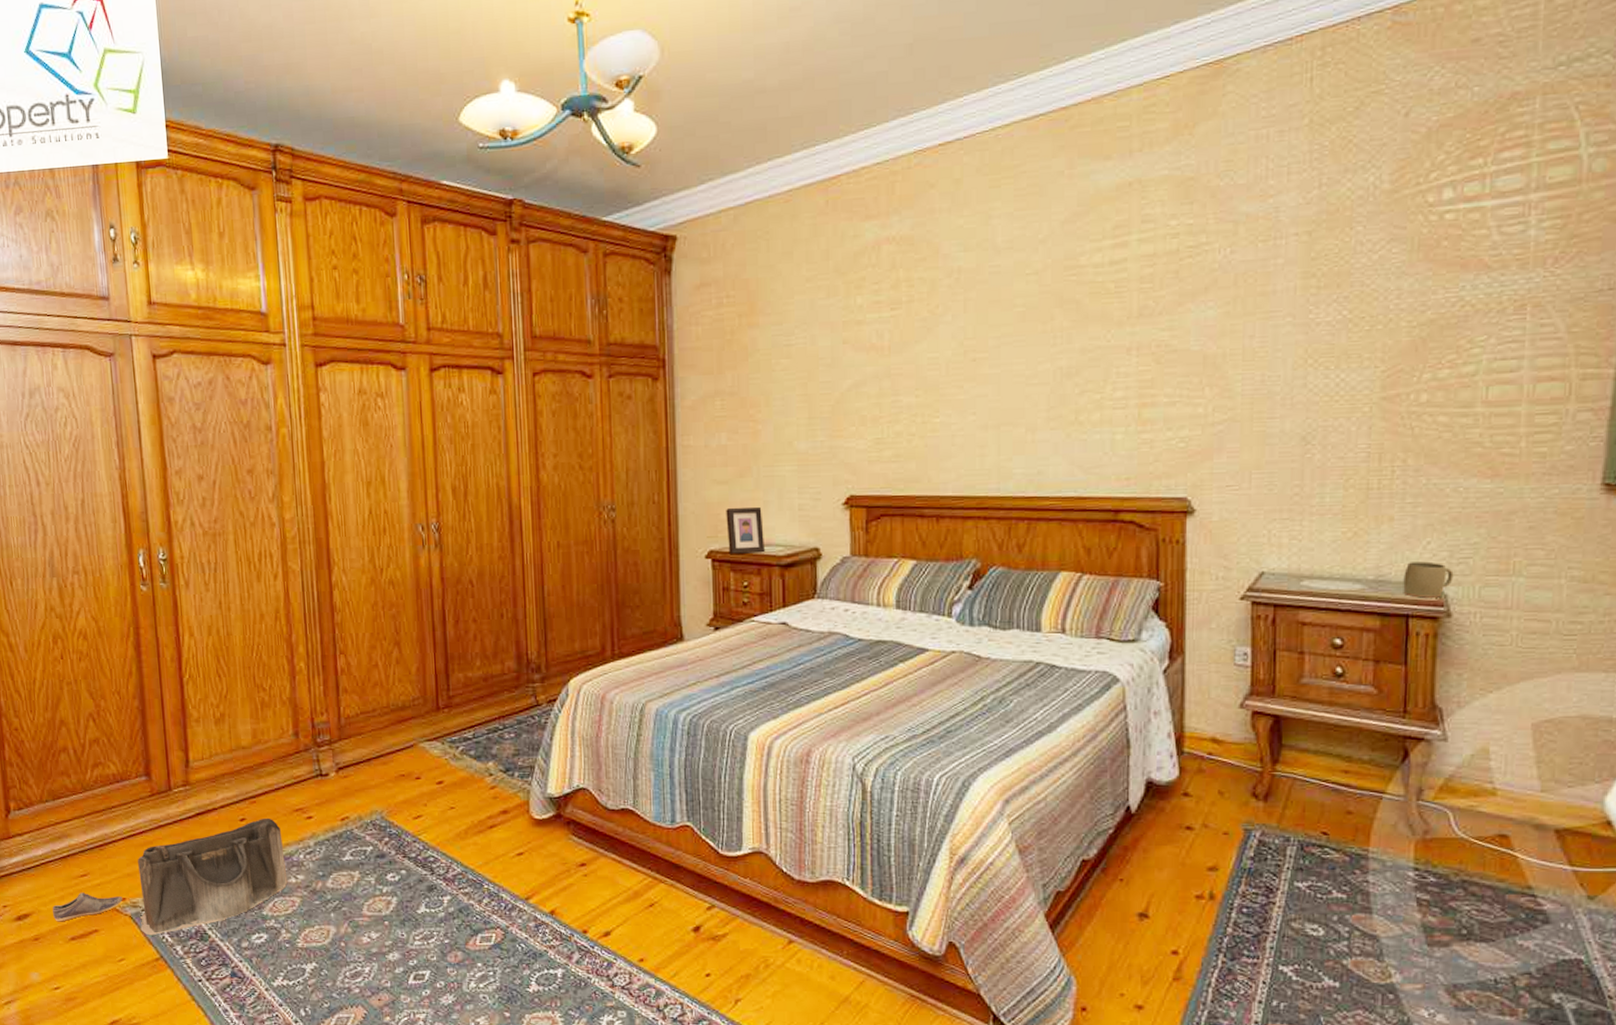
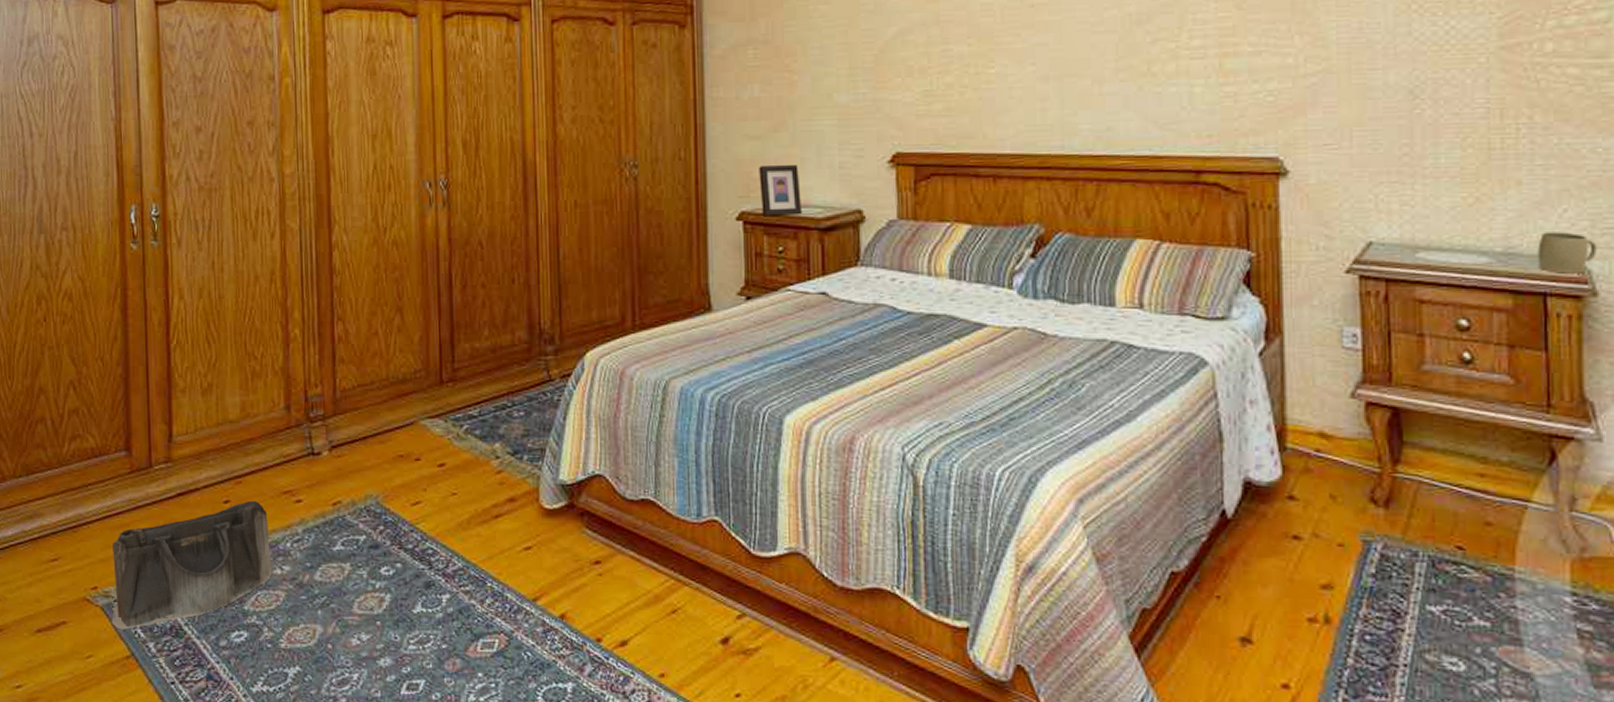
shoe: present [52,892,123,922] -> none [19,579,94,612]

